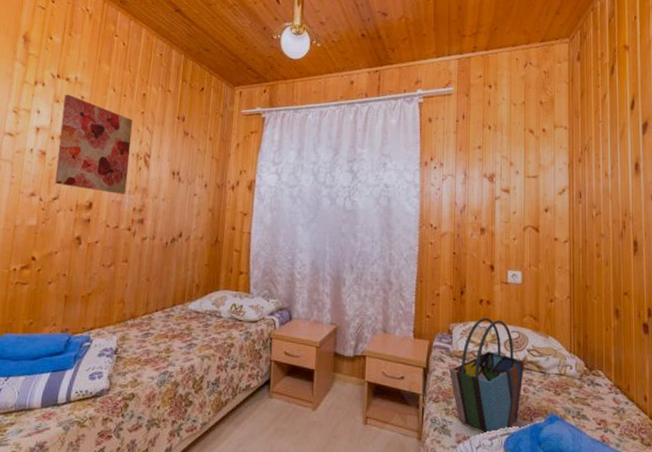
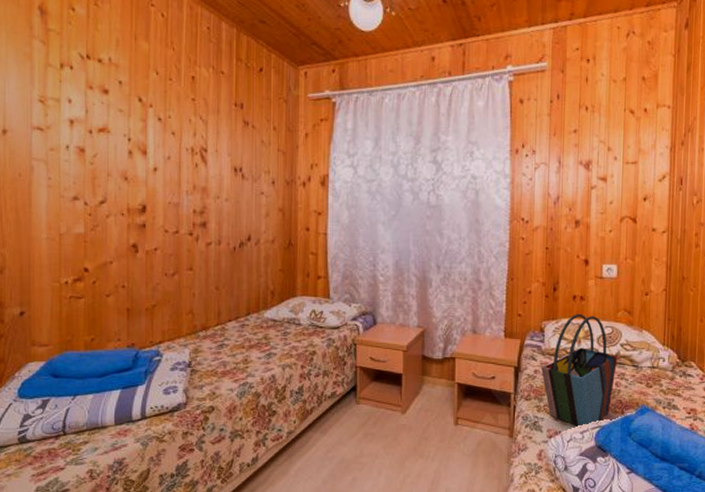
wall art: present [54,94,133,194] -> none [99,78,184,195]

